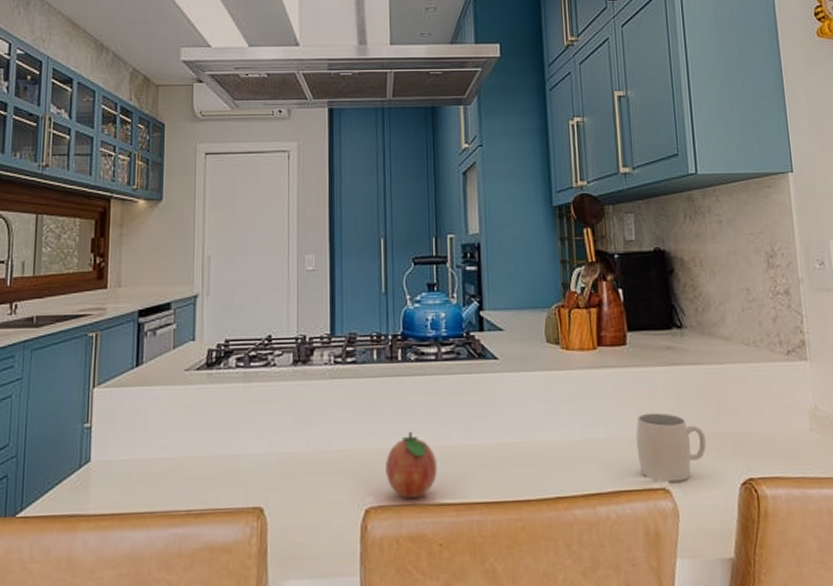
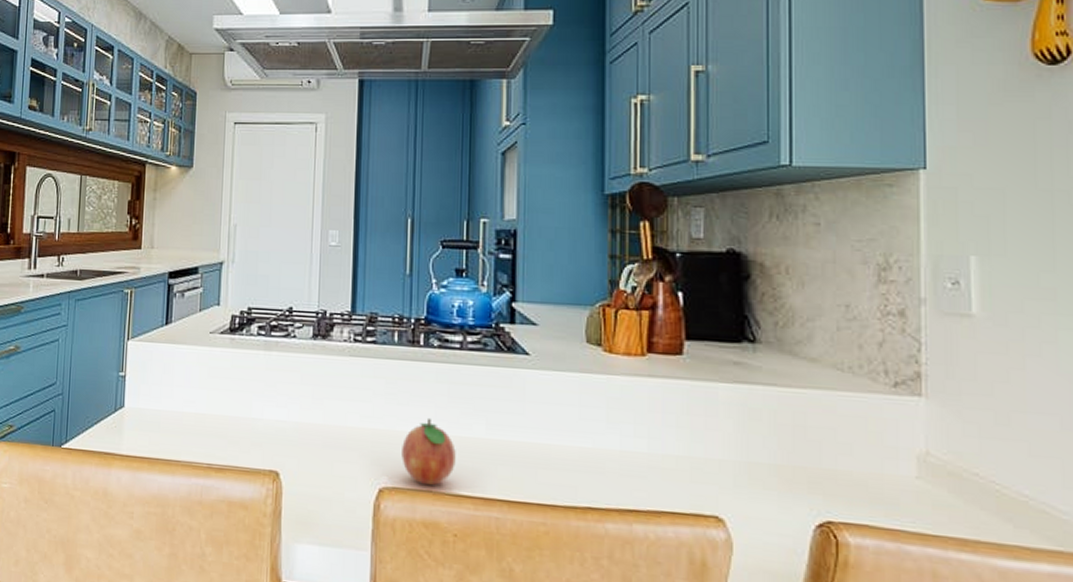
mug: present [635,412,707,482] -> none [686,432,775,512]

